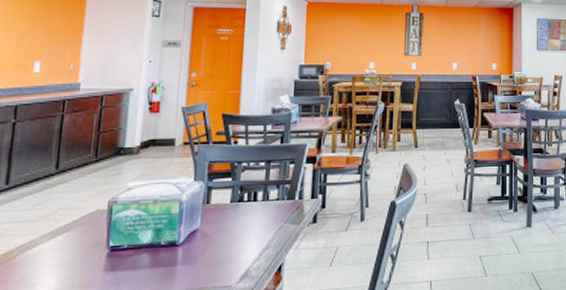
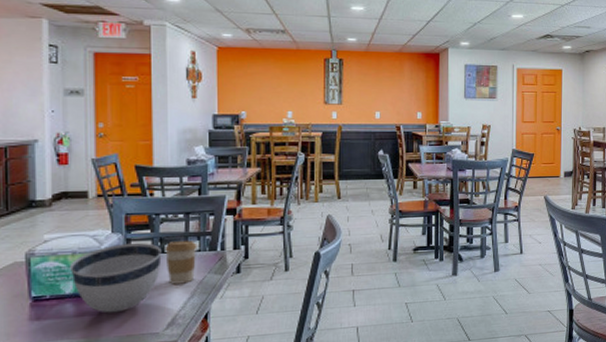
bowl: none [150,191,241,264] -> present [70,243,162,313]
coffee cup: none [244,188,276,234] -> present [165,240,198,284]

